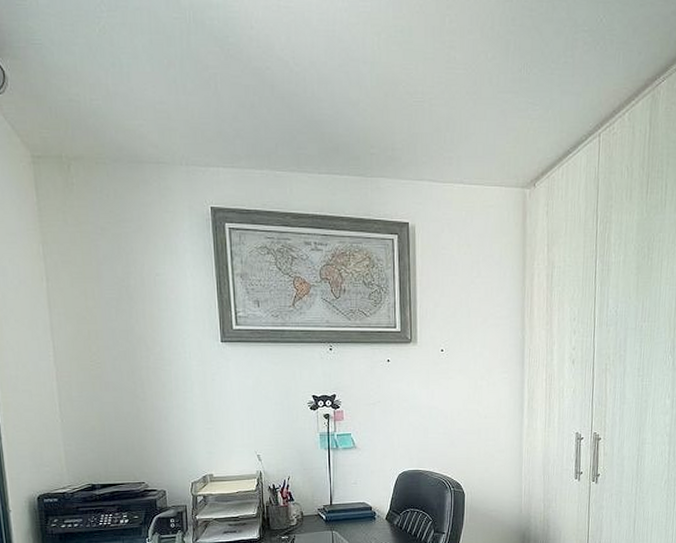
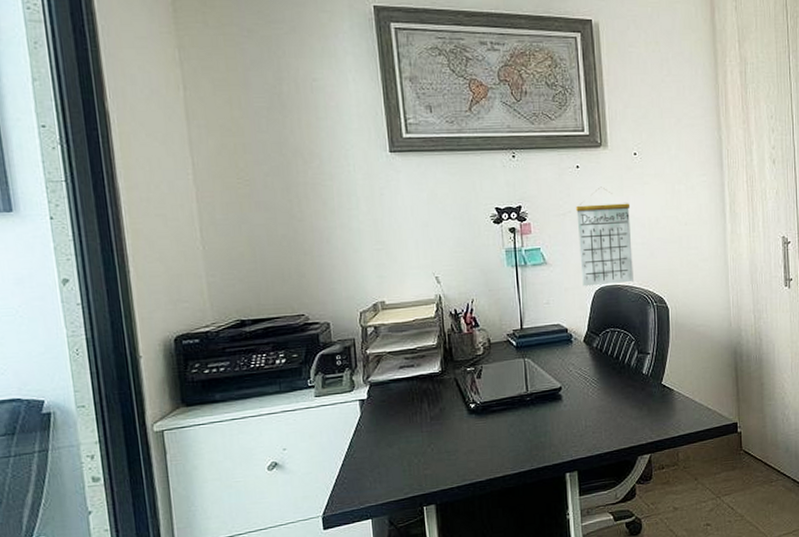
calendar: none [385,380,435,470] -> present [576,186,634,287]

